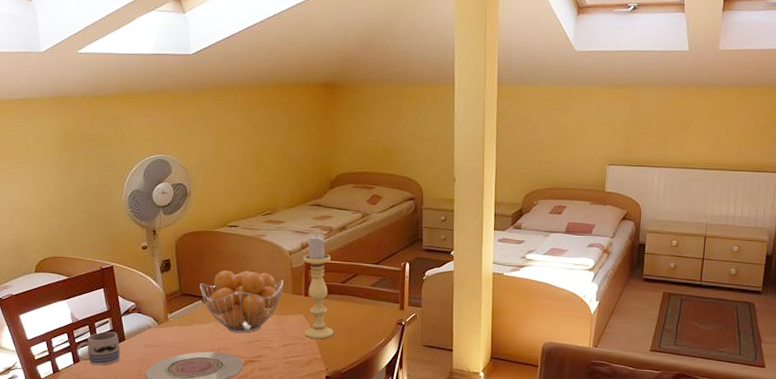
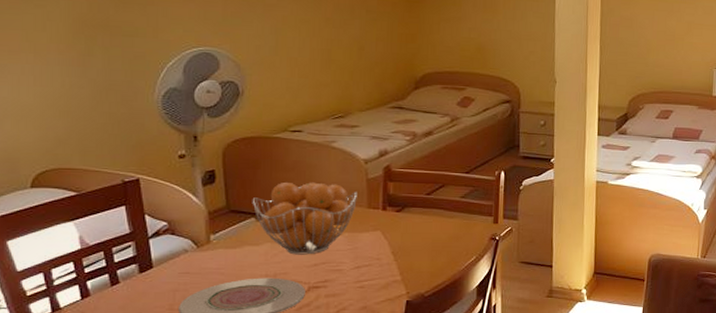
mug: present [77,331,120,366] -> none [86,258,145,300]
candle holder: present [303,235,334,339] -> none [381,141,417,259]

